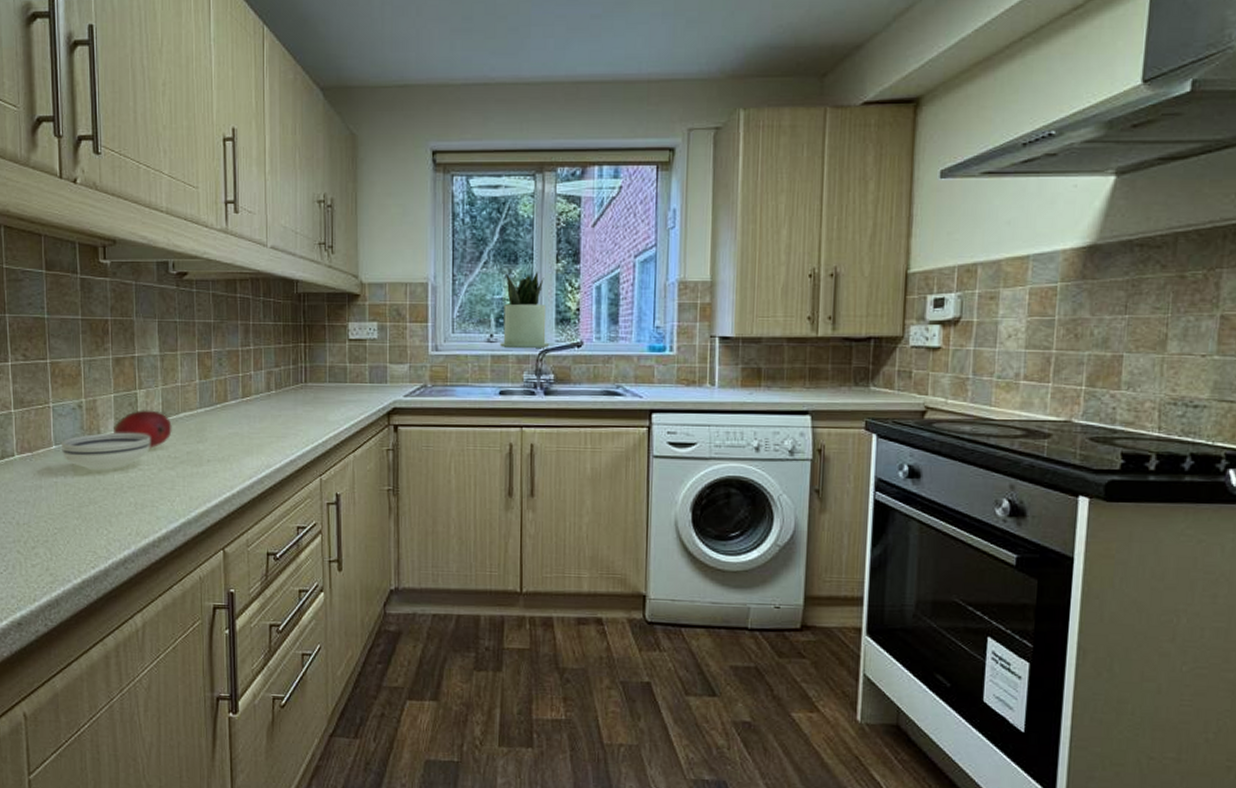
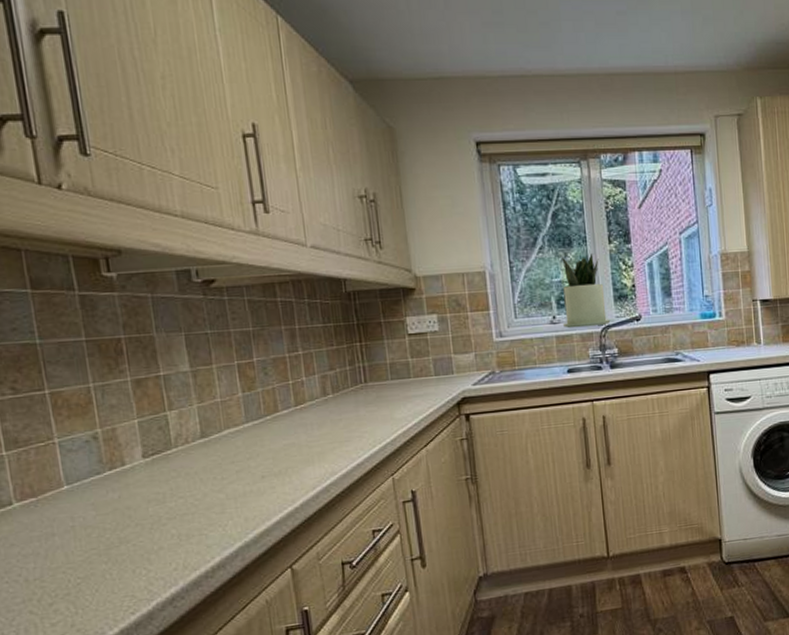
bowl: present [61,432,151,471] -> none [74,457,191,507]
fruit: present [113,410,172,449] -> none [141,431,216,474]

